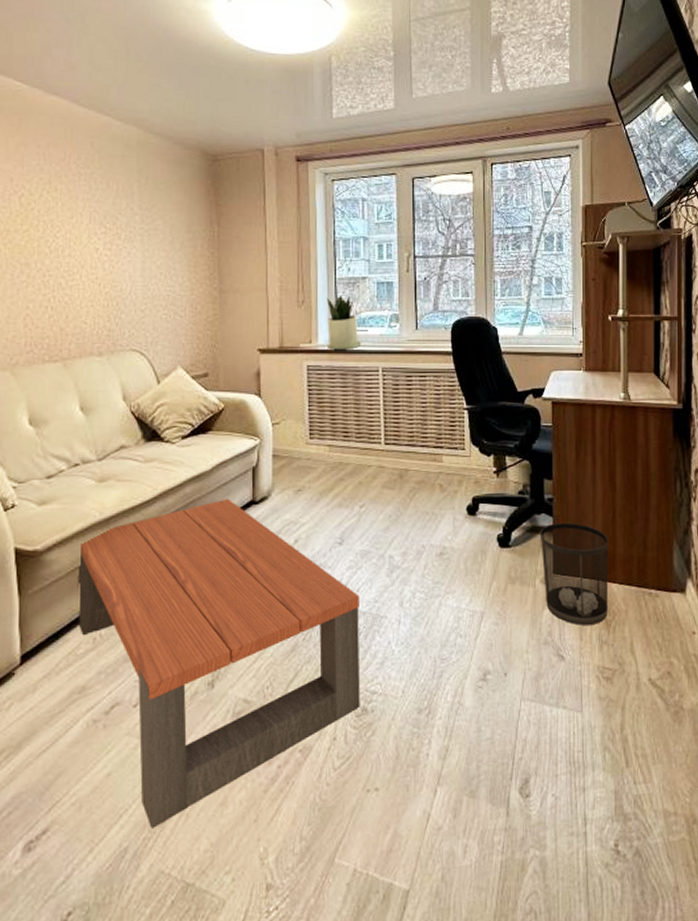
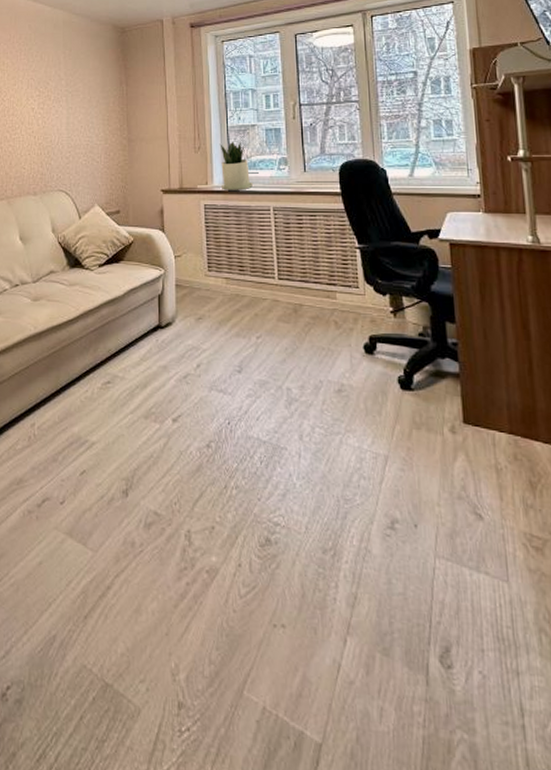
coffee table: present [77,498,360,828] -> none [16,321,264,622]
waste bin: present [539,522,609,625] -> none [444,369,532,485]

